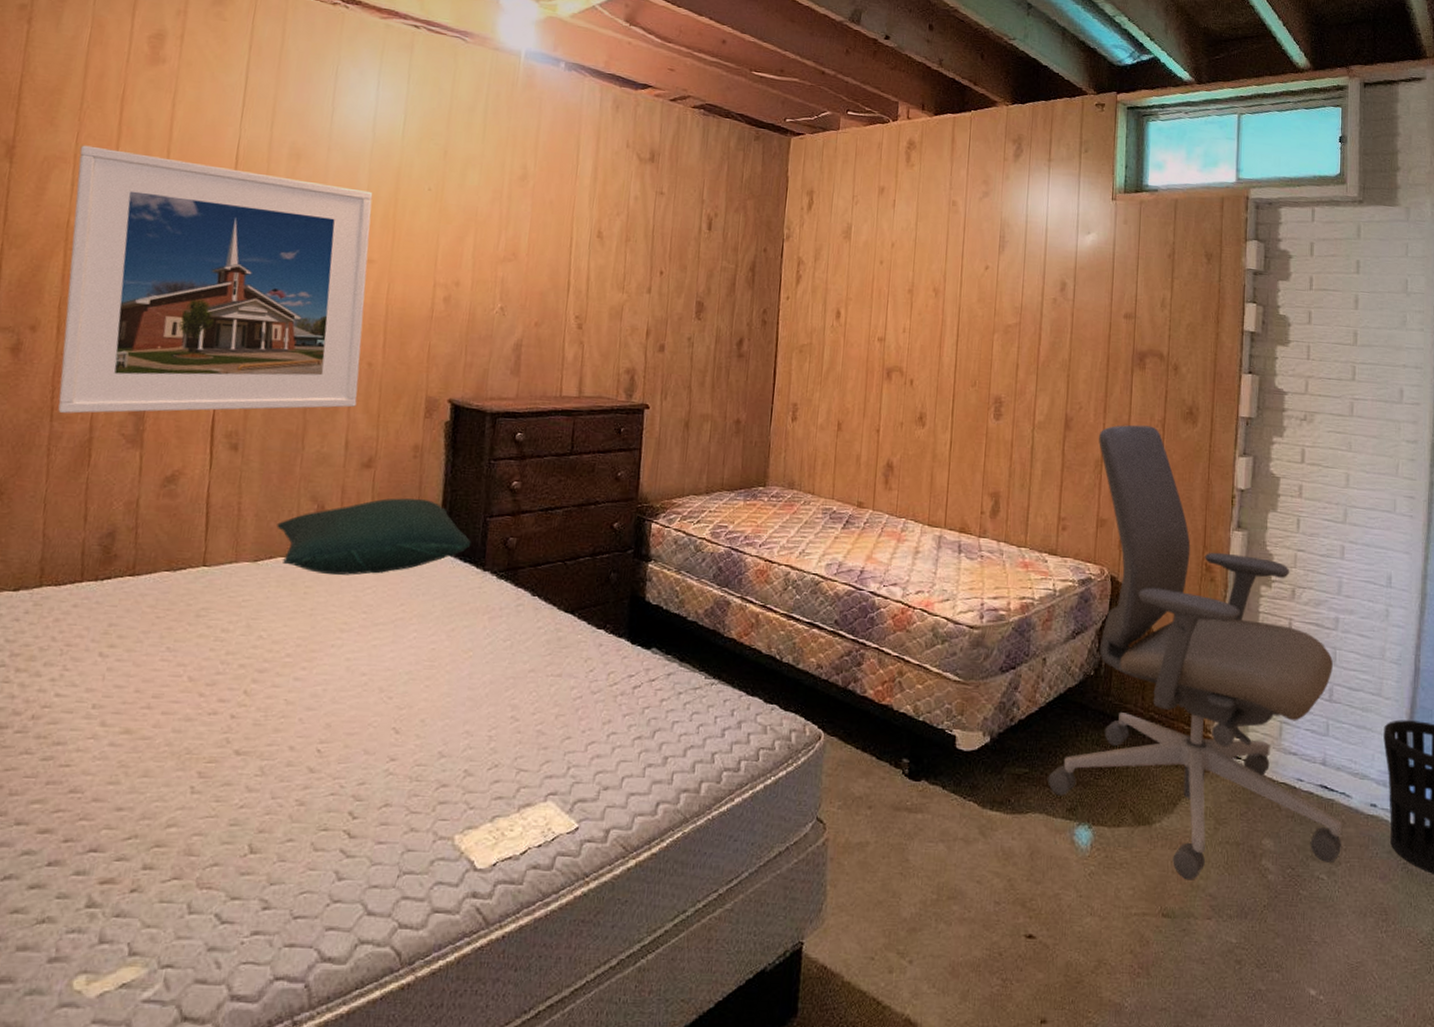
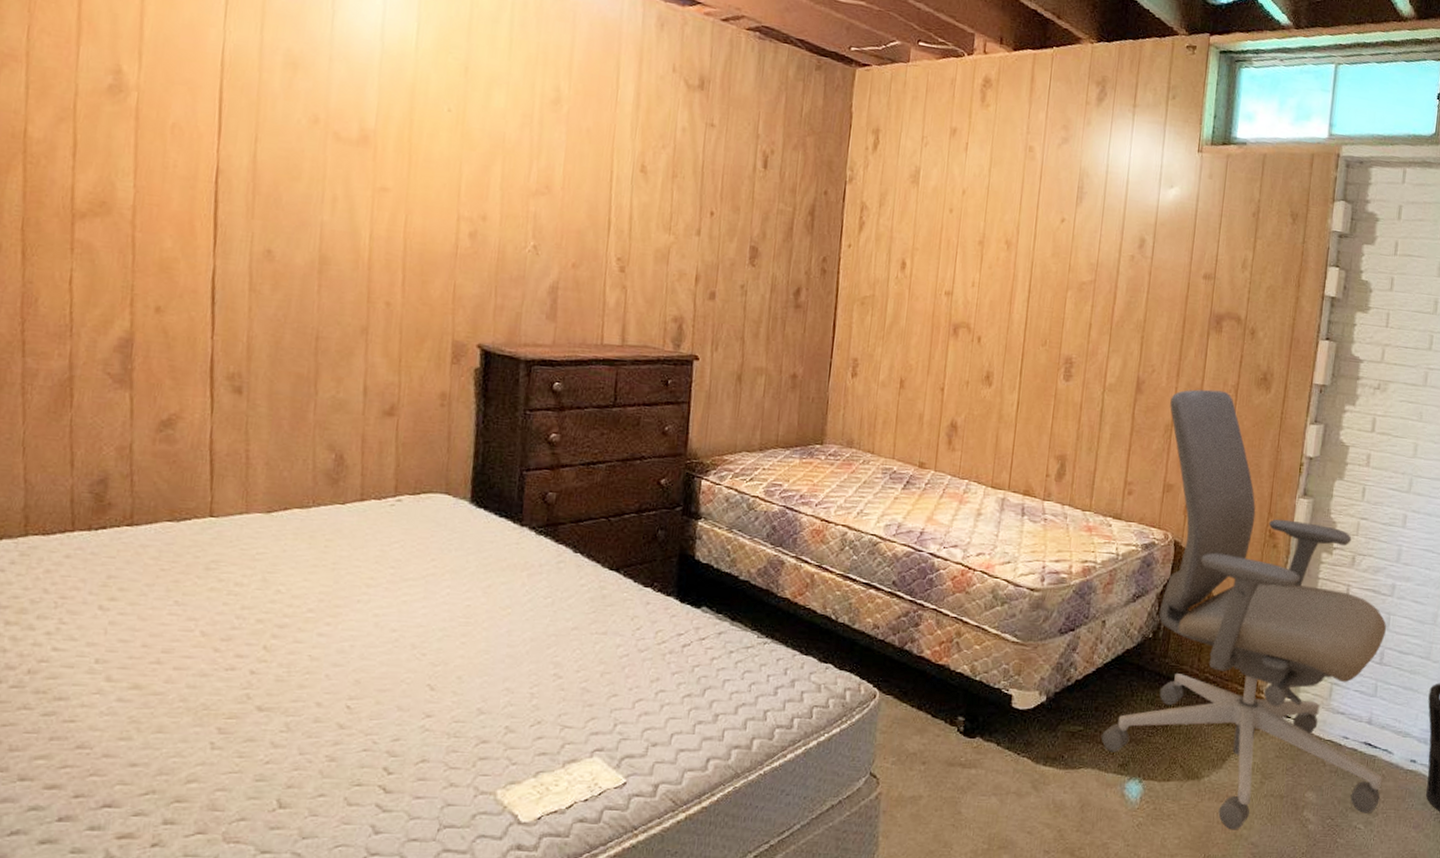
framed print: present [58,145,373,414] -> none [30,41,384,351]
pillow: present [276,498,471,576] -> none [290,448,507,529]

